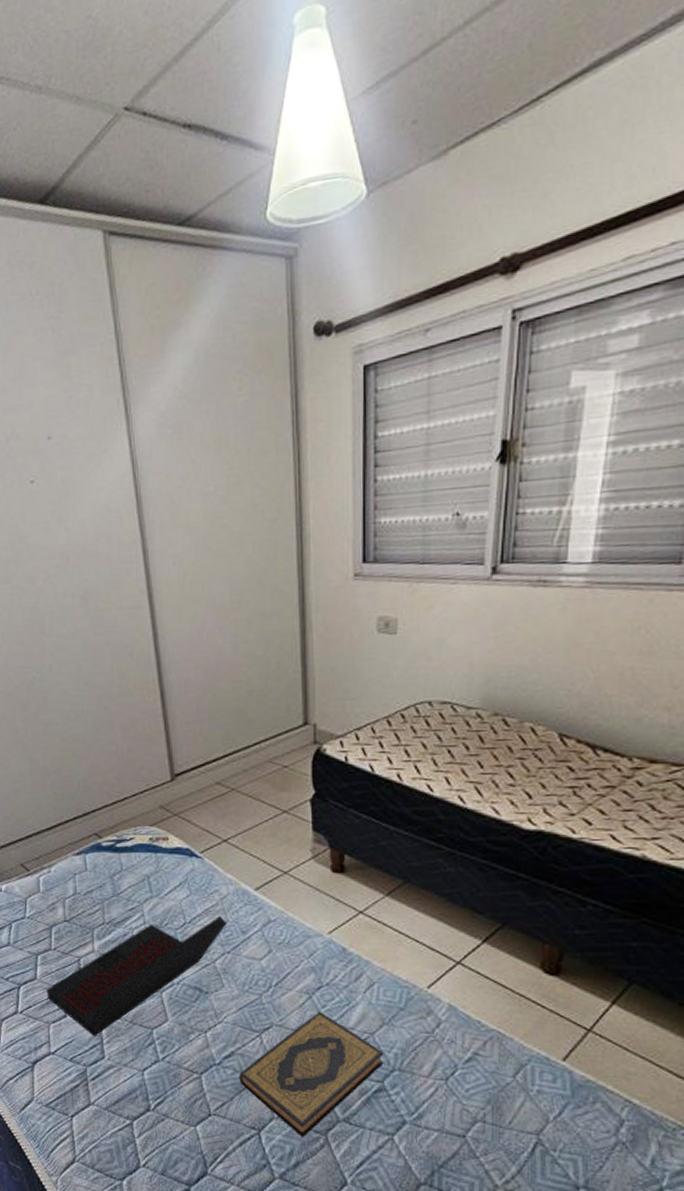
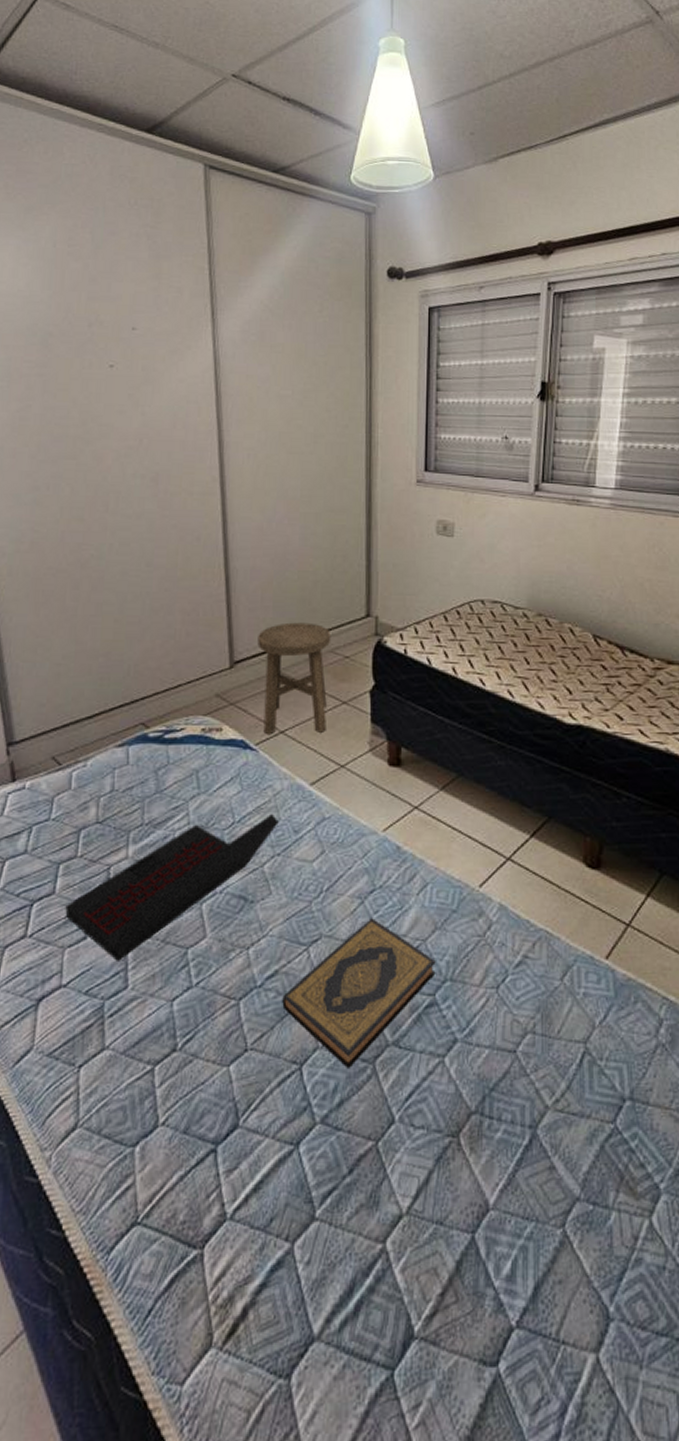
stool: none [196,733,269,844] -> present [257,622,331,735]

